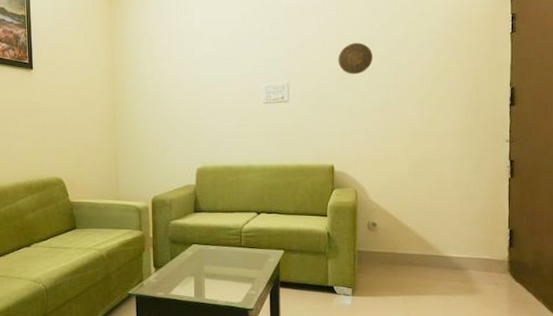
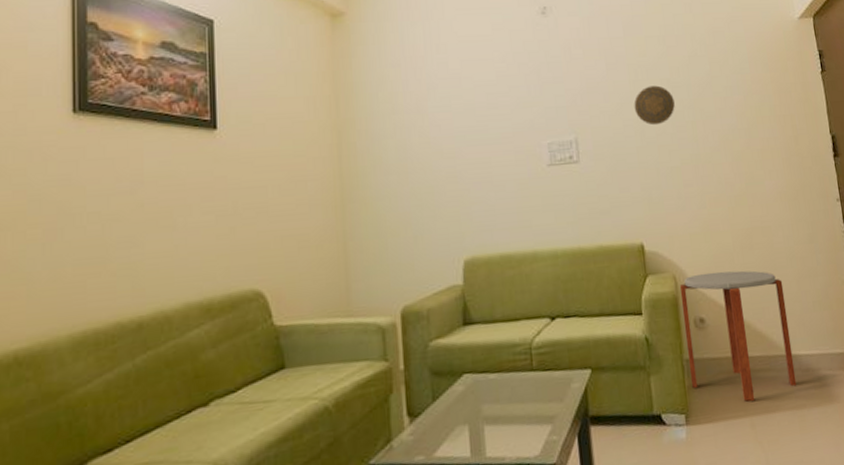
side table: none [359,190,446,285] -> present [679,270,797,402]

